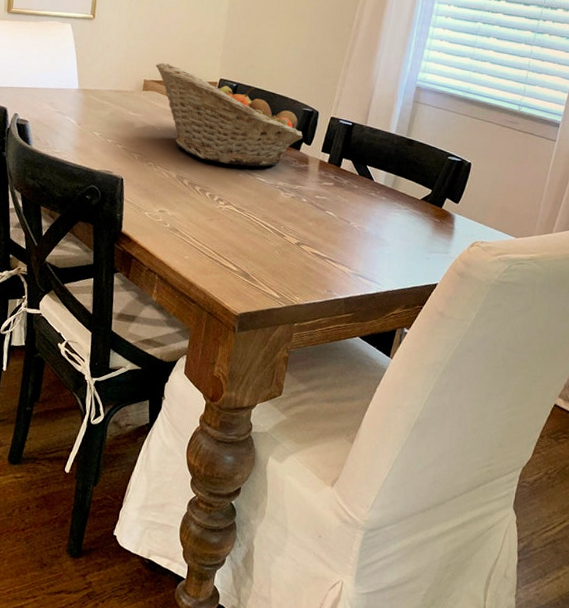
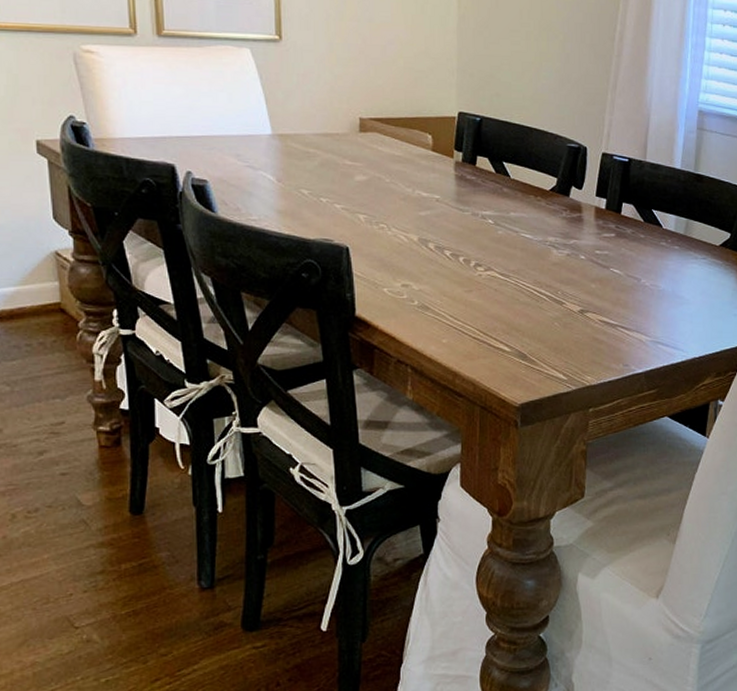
fruit basket: present [156,63,303,167] -> none [373,95,571,220]

